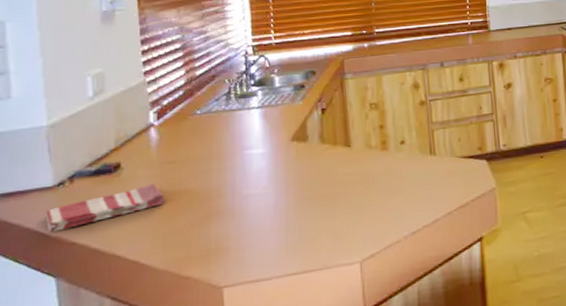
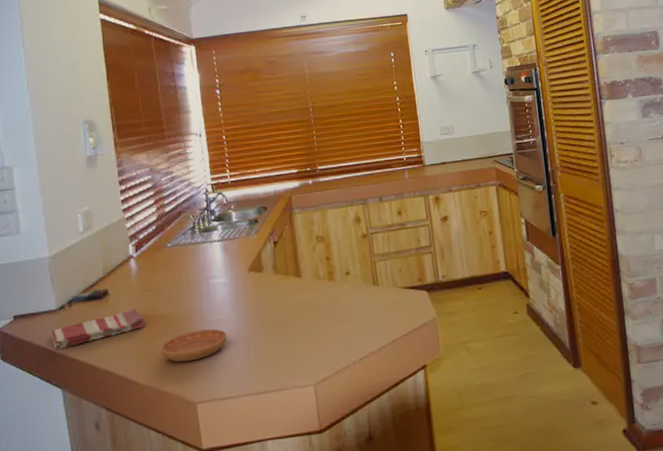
saucer: none [182,204,263,243] -> present [160,329,227,362]

